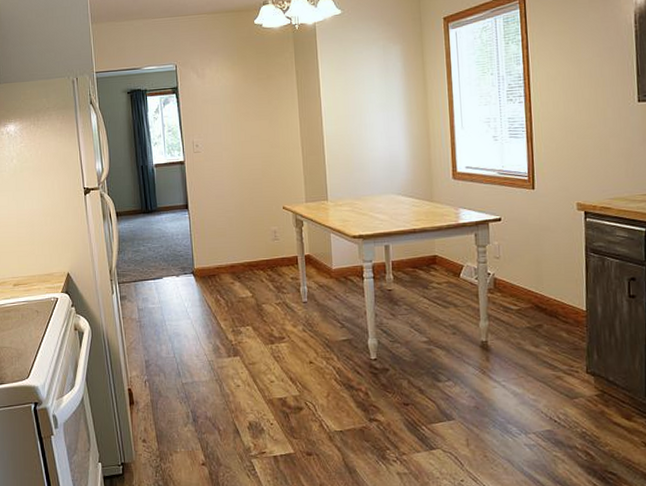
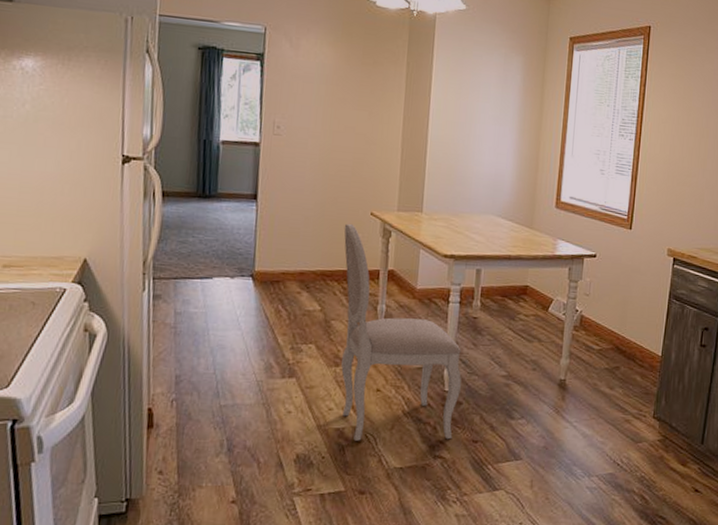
dining chair: none [262,218,386,408] -> present [341,223,462,441]

